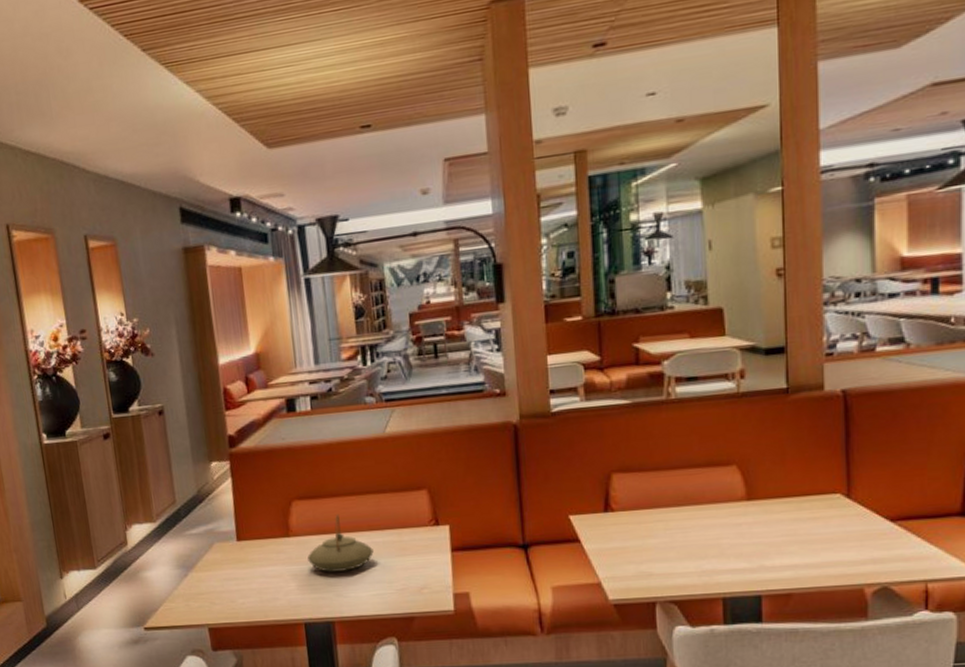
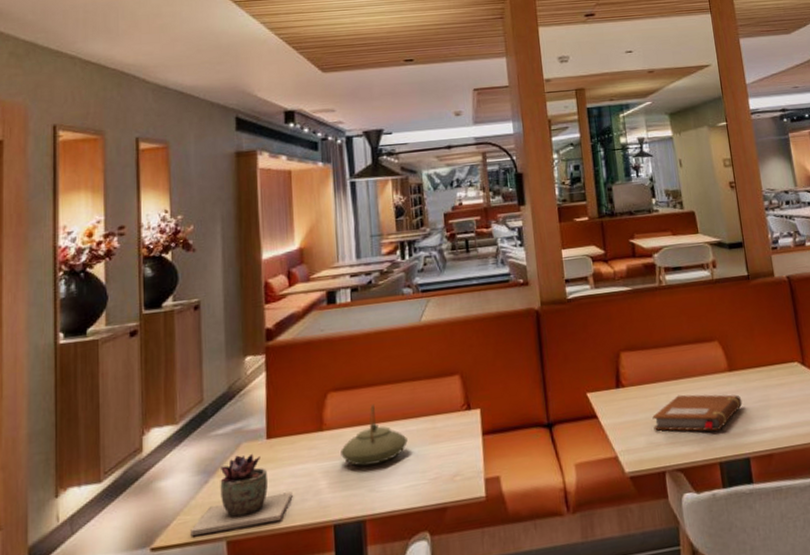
succulent plant: none [176,553,265,620] -> present [190,453,293,536]
notebook: none [645,523,760,565] -> present [652,394,743,431]

